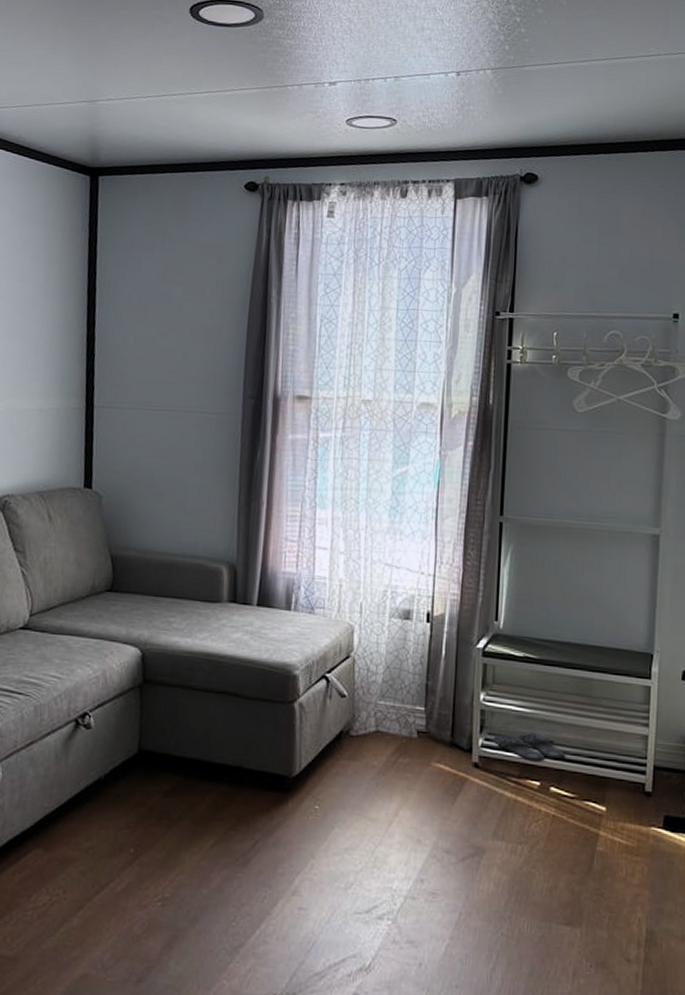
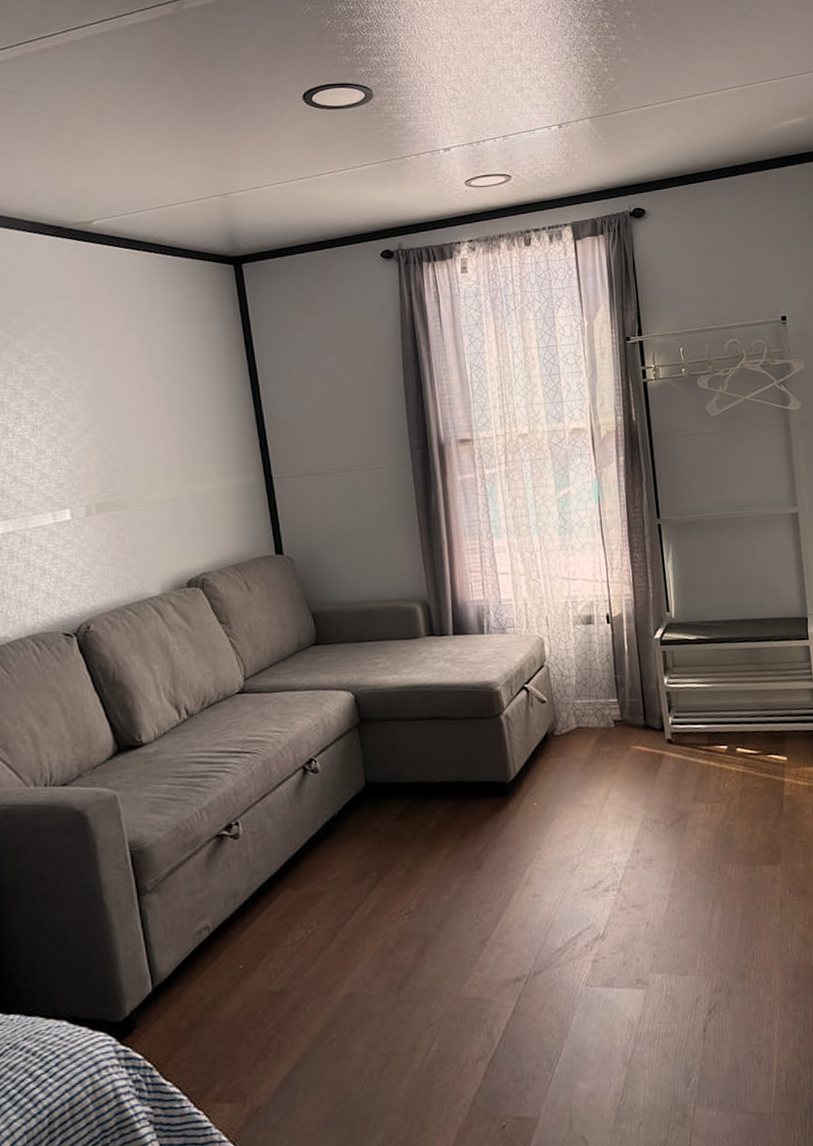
slippers: present [493,732,565,762] -> none [681,702,745,729]

